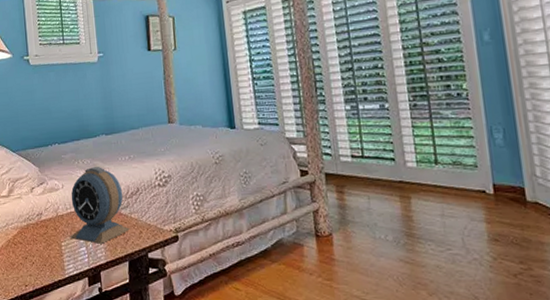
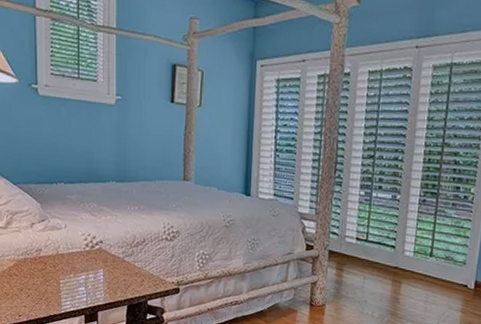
alarm clock: present [70,166,130,244] -> none [69,211,132,286]

